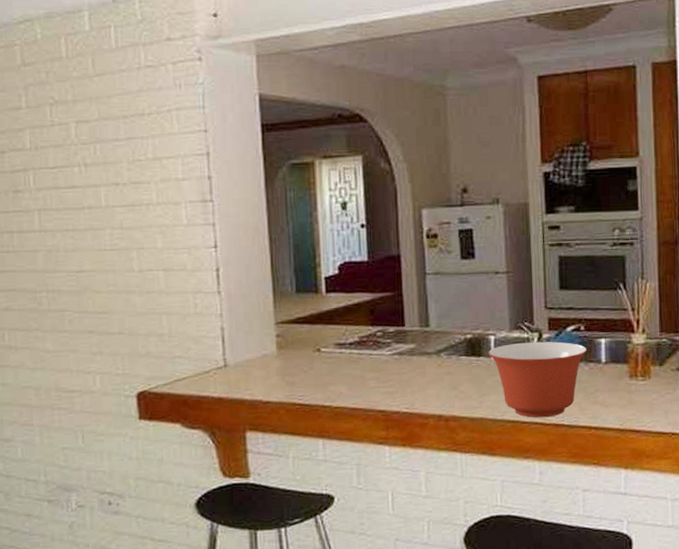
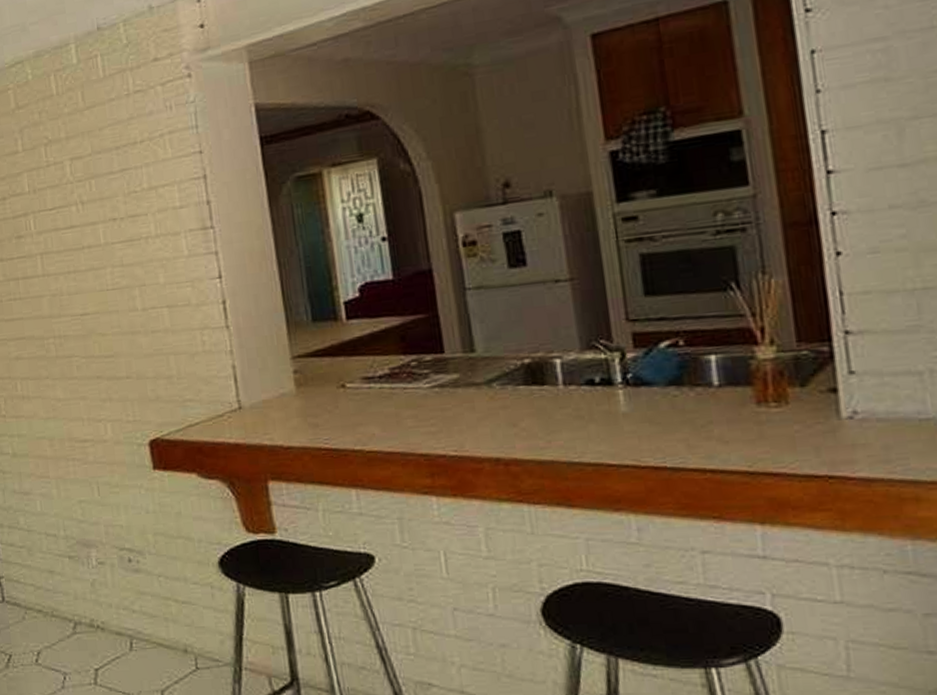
mixing bowl: present [488,341,588,418] -> none [554,361,692,459]

